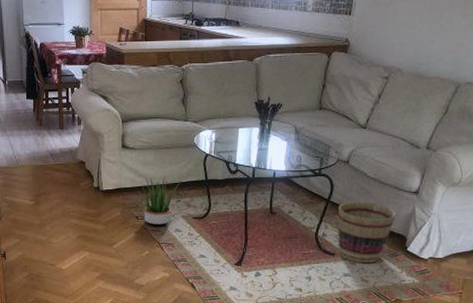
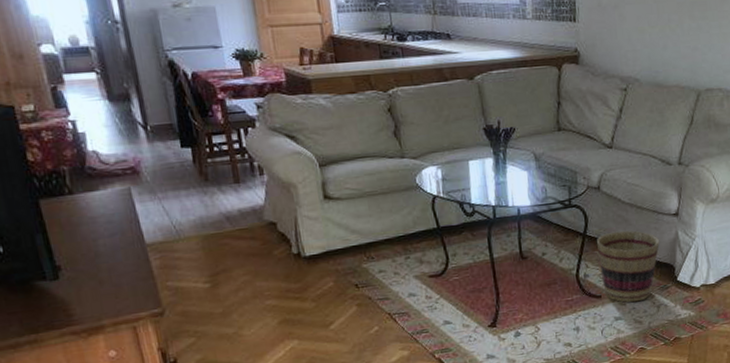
potted plant: present [137,176,181,225] -> none [352,229,407,293]

